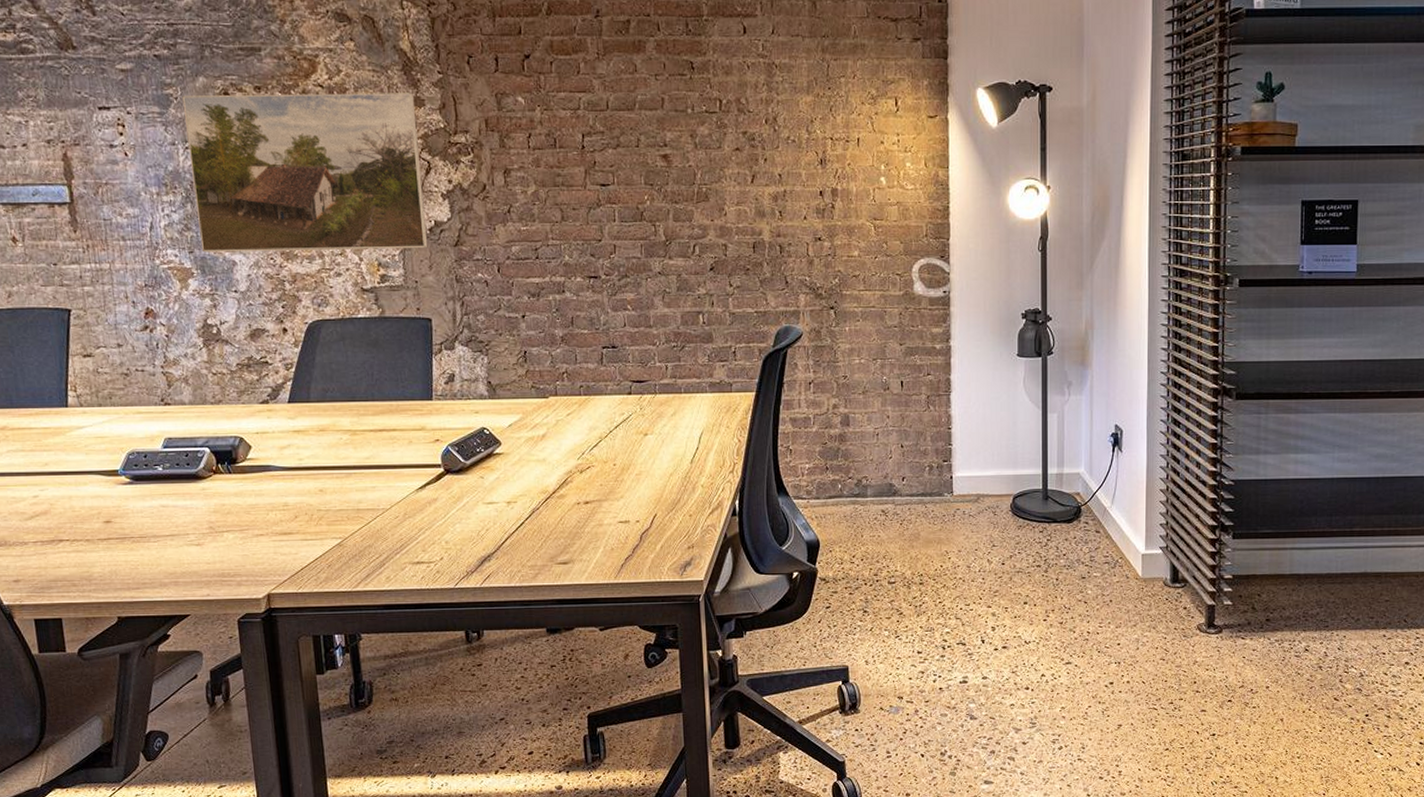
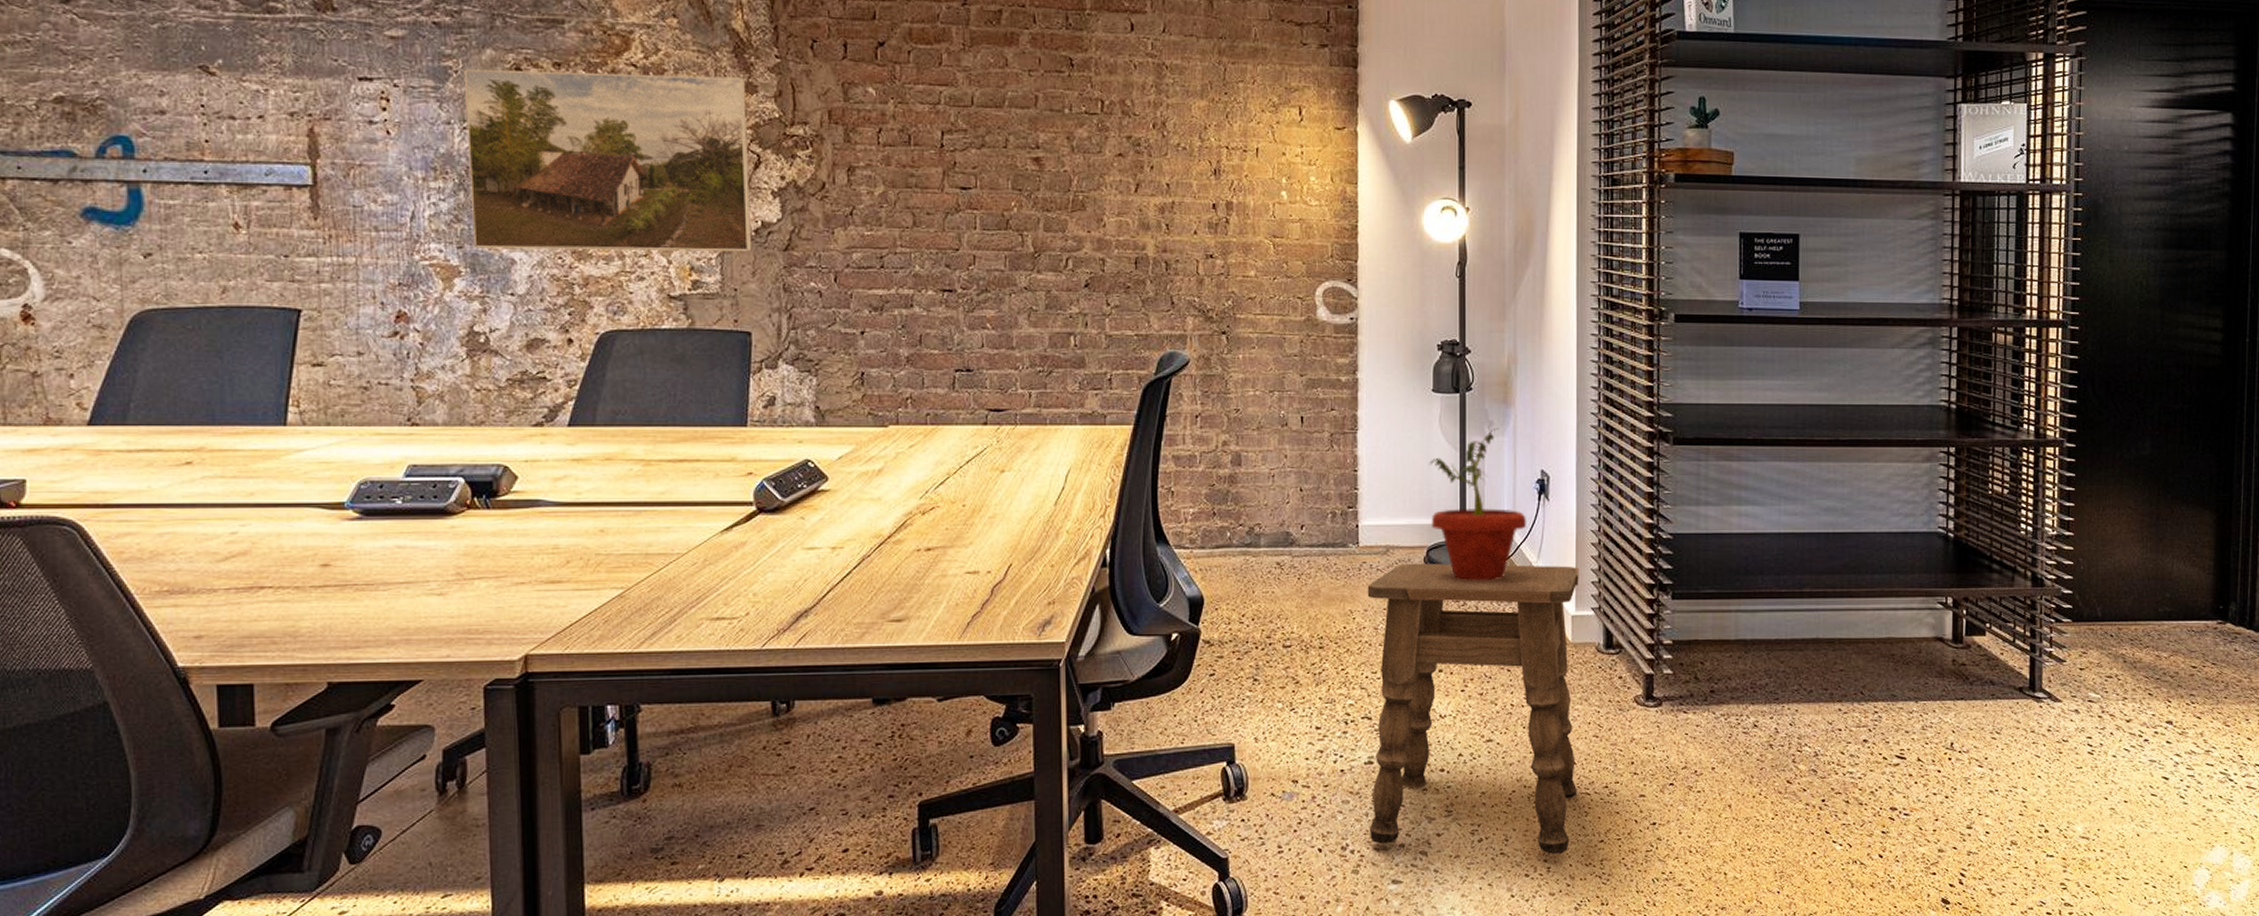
side table: none [961,509,1149,760] -> present [1367,563,1579,854]
potted plant: none [1015,388,1101,524] -> present [1429,428,1526,580]

